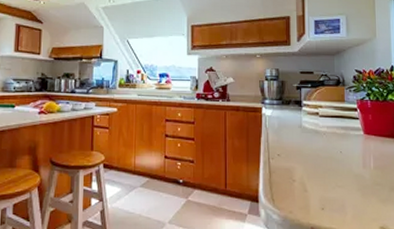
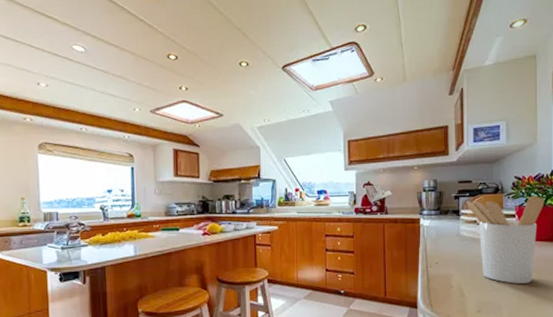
utensil holder: none [308,90,386,181] -> present [466,196,545,284]

